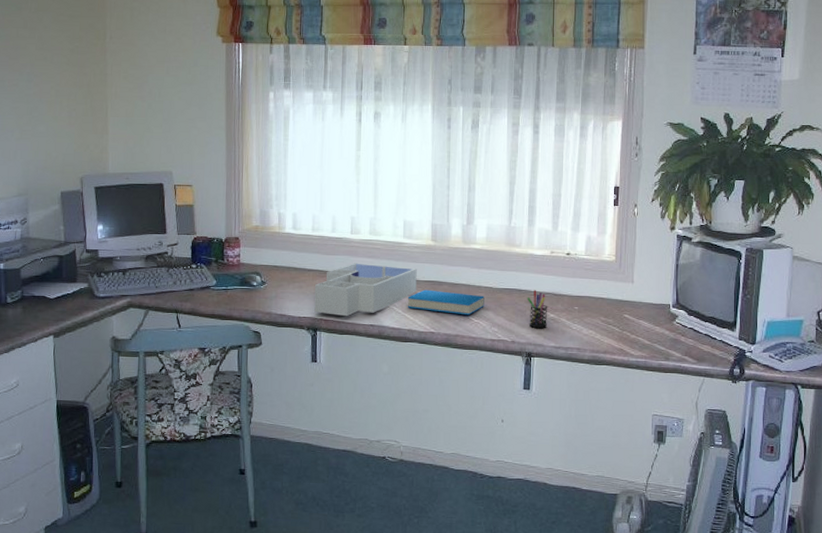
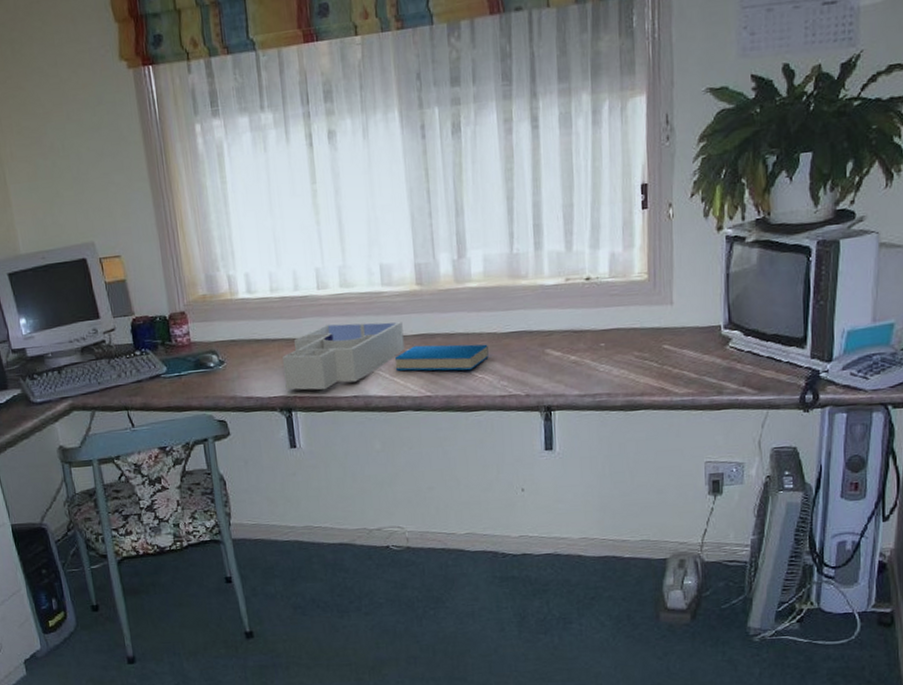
pen holder: present [527,290,548,329] -> none [540,329,568,376]

